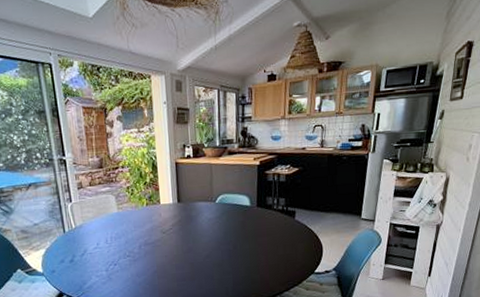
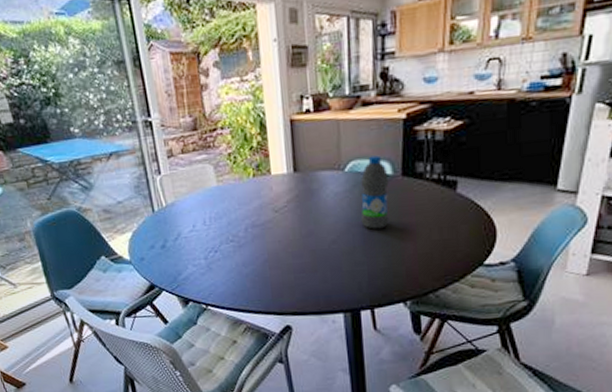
water bottle: none [227,191,248,247] -> present [360,155,389,229]

